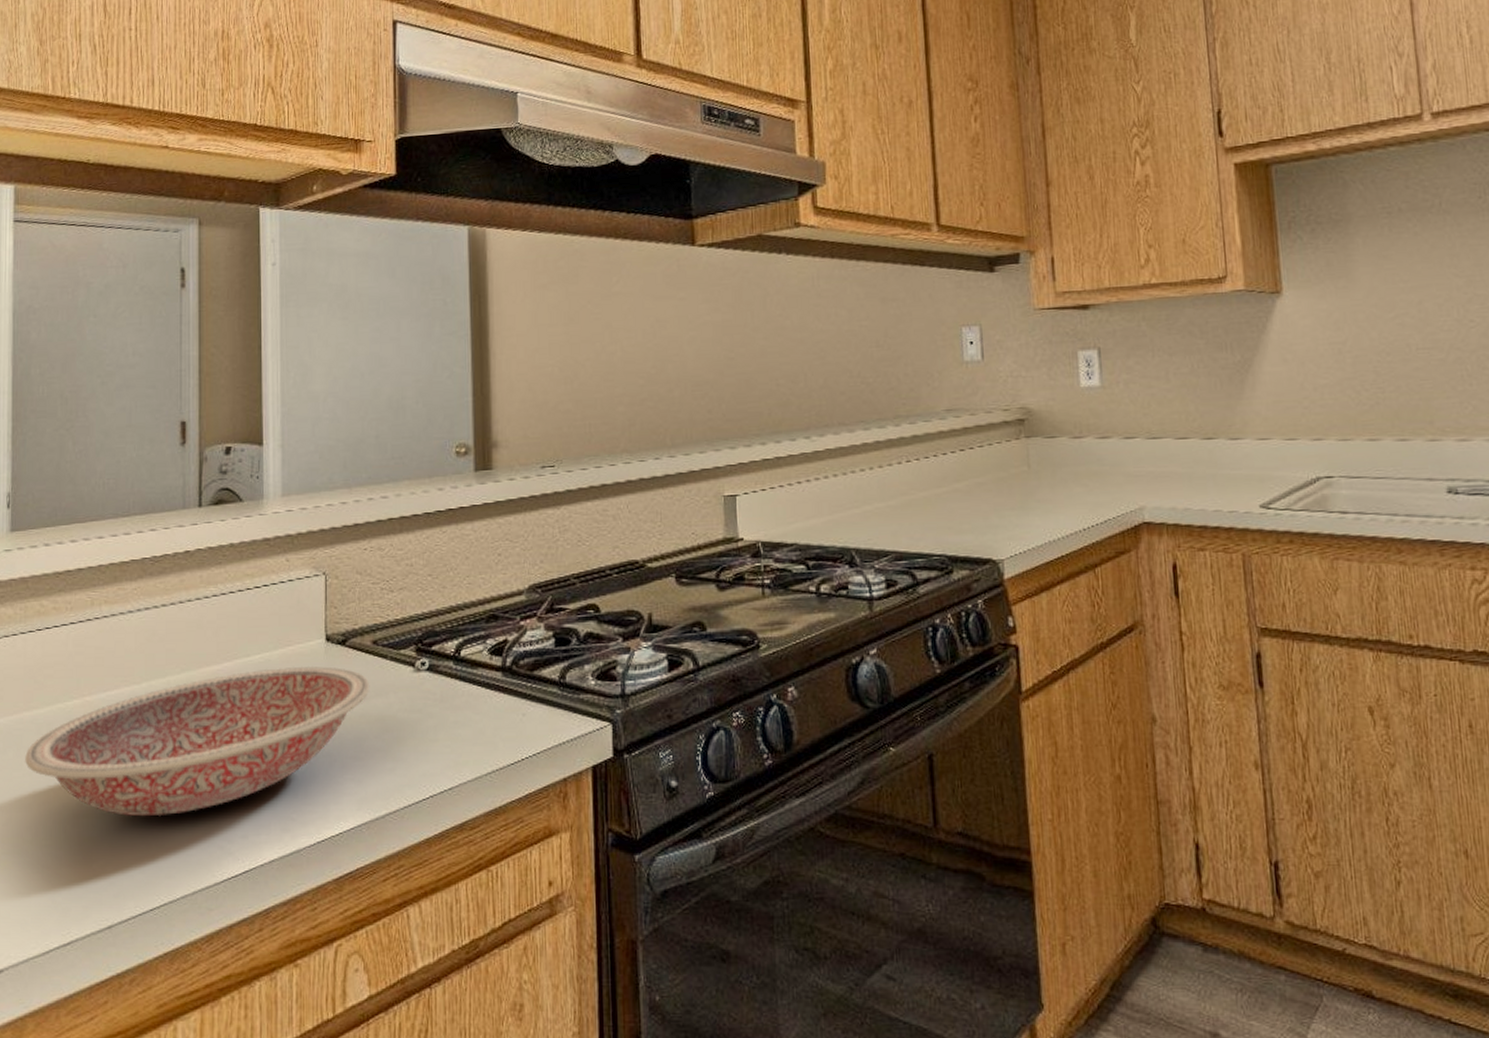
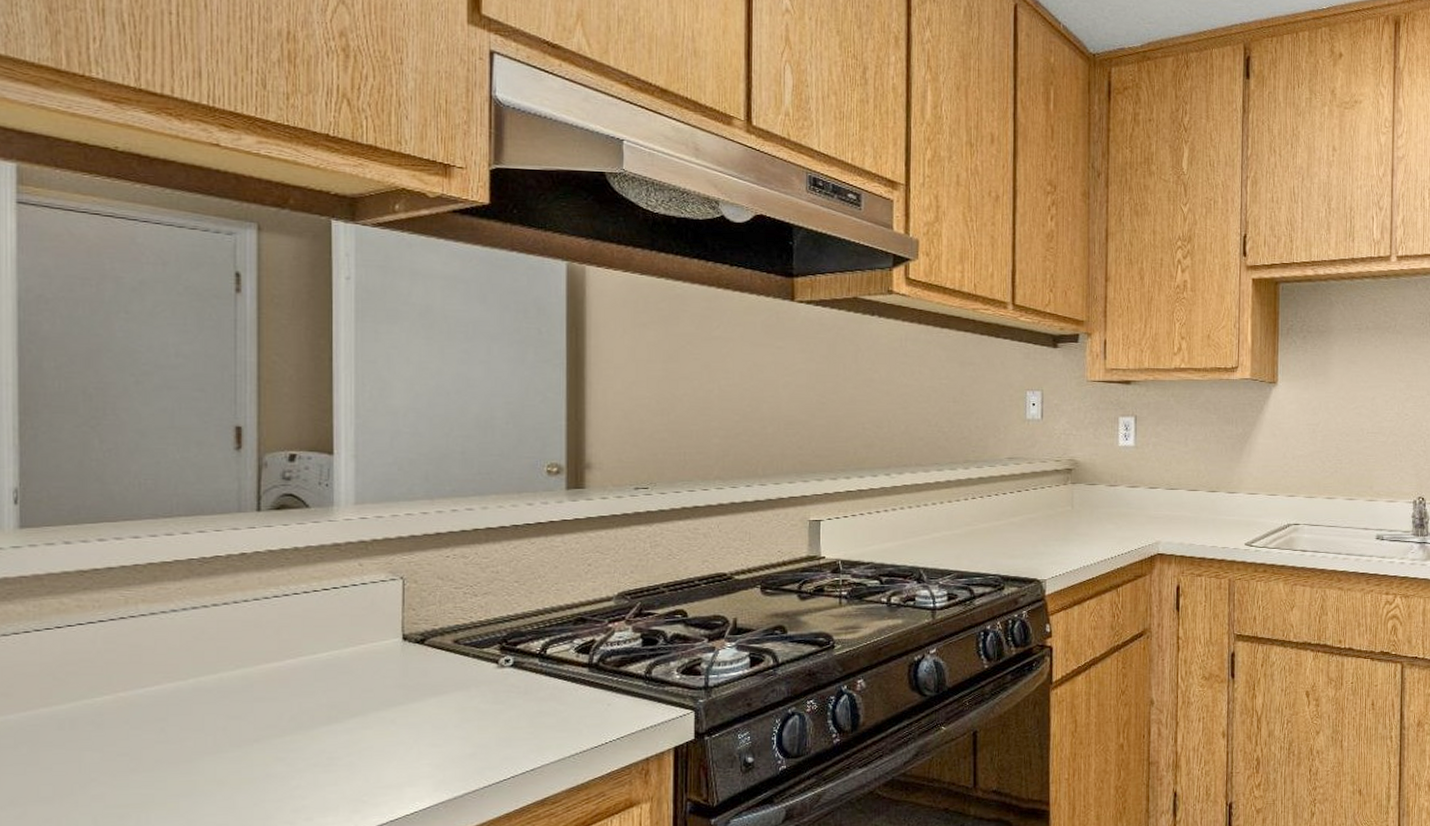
bowl: present [25,665,370,817] -> none [43,662,450,805]

